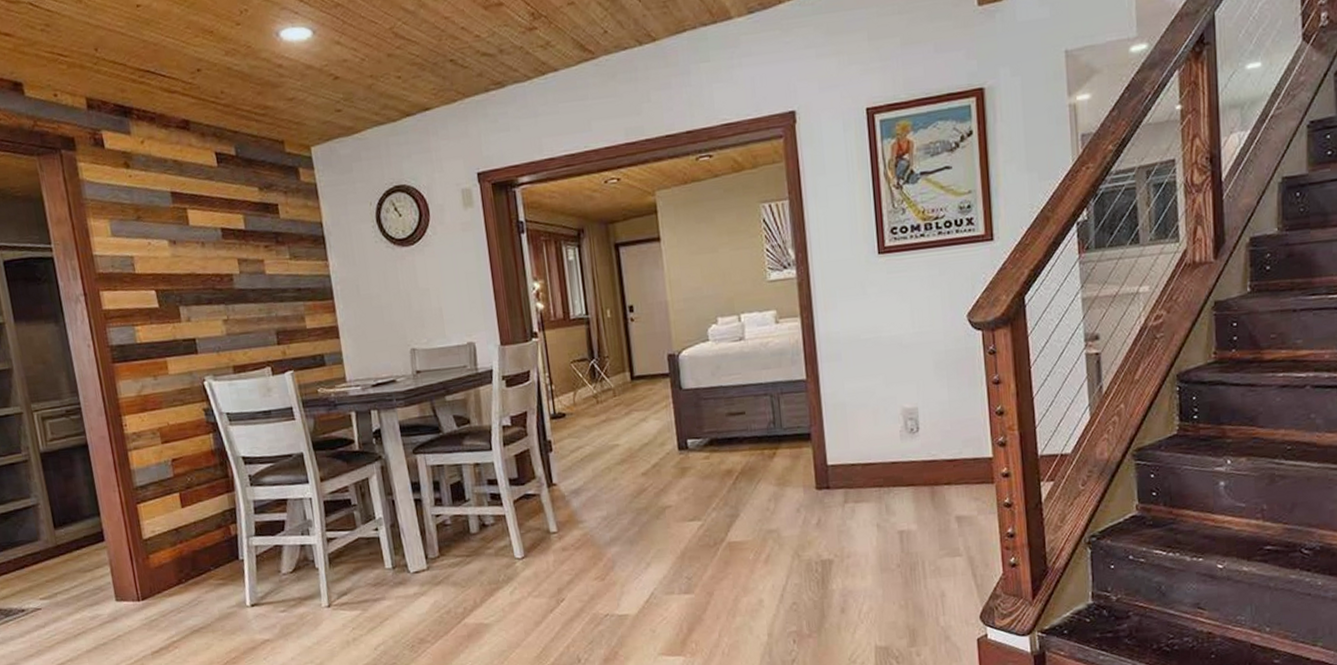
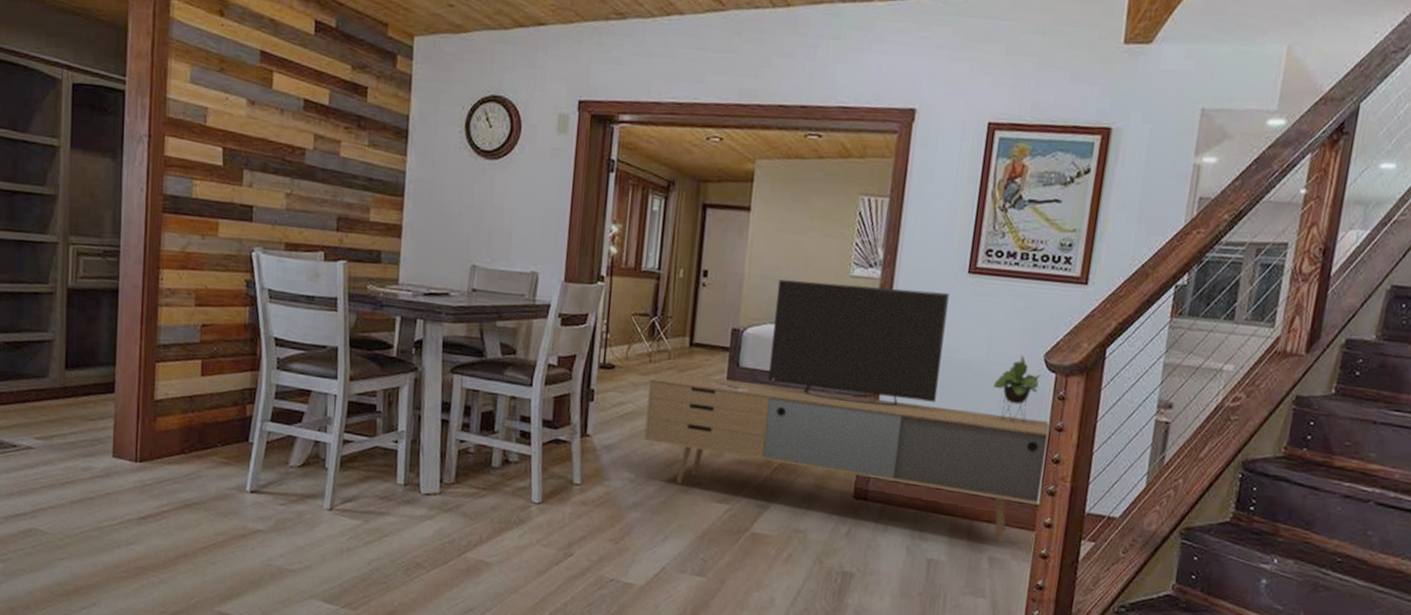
media console: none [601,277,994,511] -> present [644,279,1051,543]

